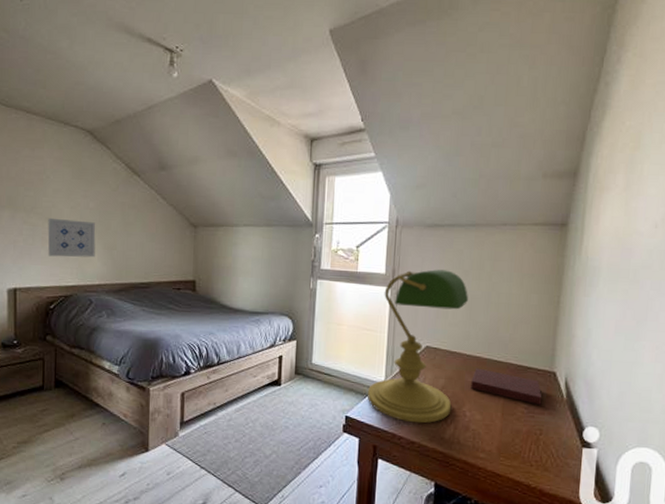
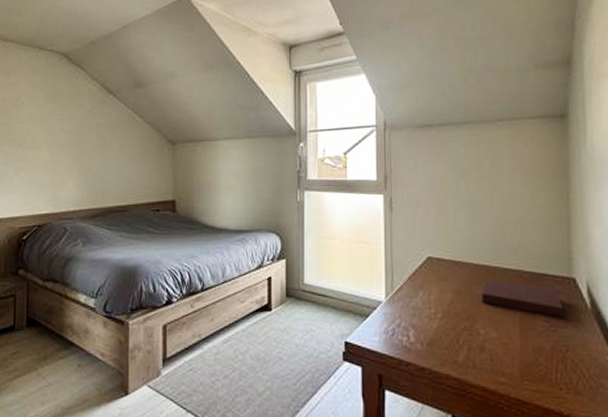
wall art: present [47,217,96,258] -> none [21,144,71,184]
desk lamp: present [367,269,469,423] -> none [367,172,470,346]

